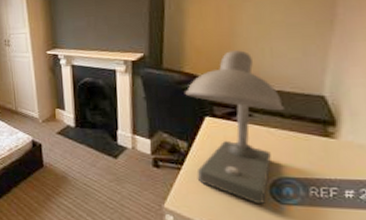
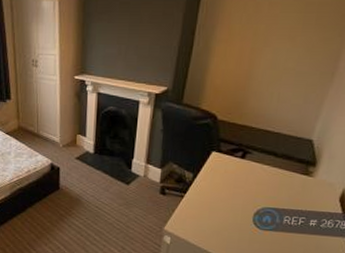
desk lamp: present [185,50,286,204] -> none [196,92,280,229]

